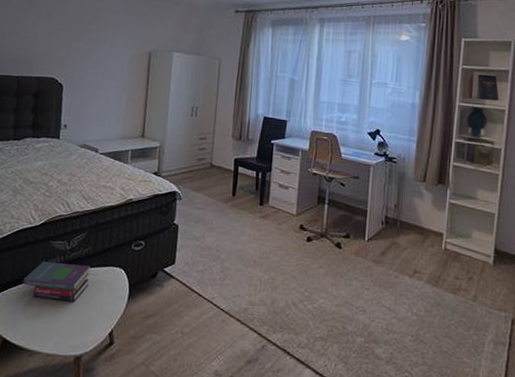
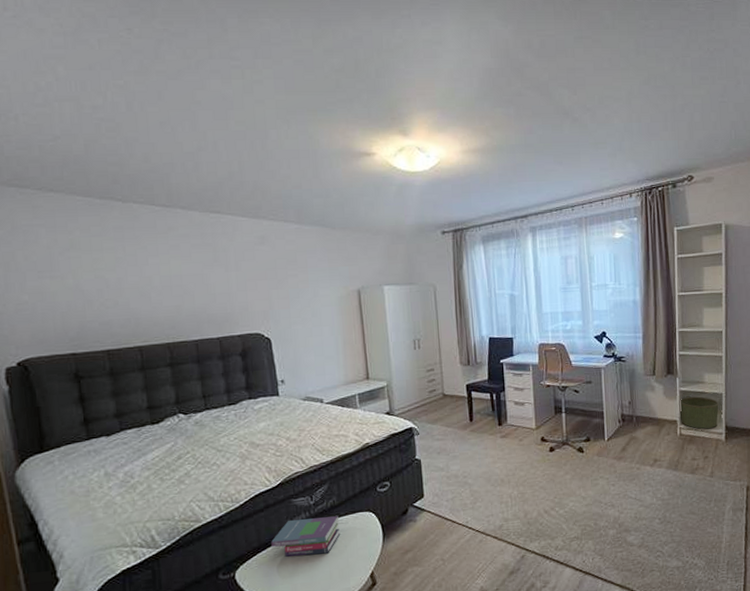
basket: none [447,210,490,249] -> present [679,396,719,430]
books: present [461,137,495,166] -> none [686,323,716,350]
vase: present [466,105,488,138] -> none [687,292,707,324]
books: present [469,71,499,102] -> none [686,258,716,287]

